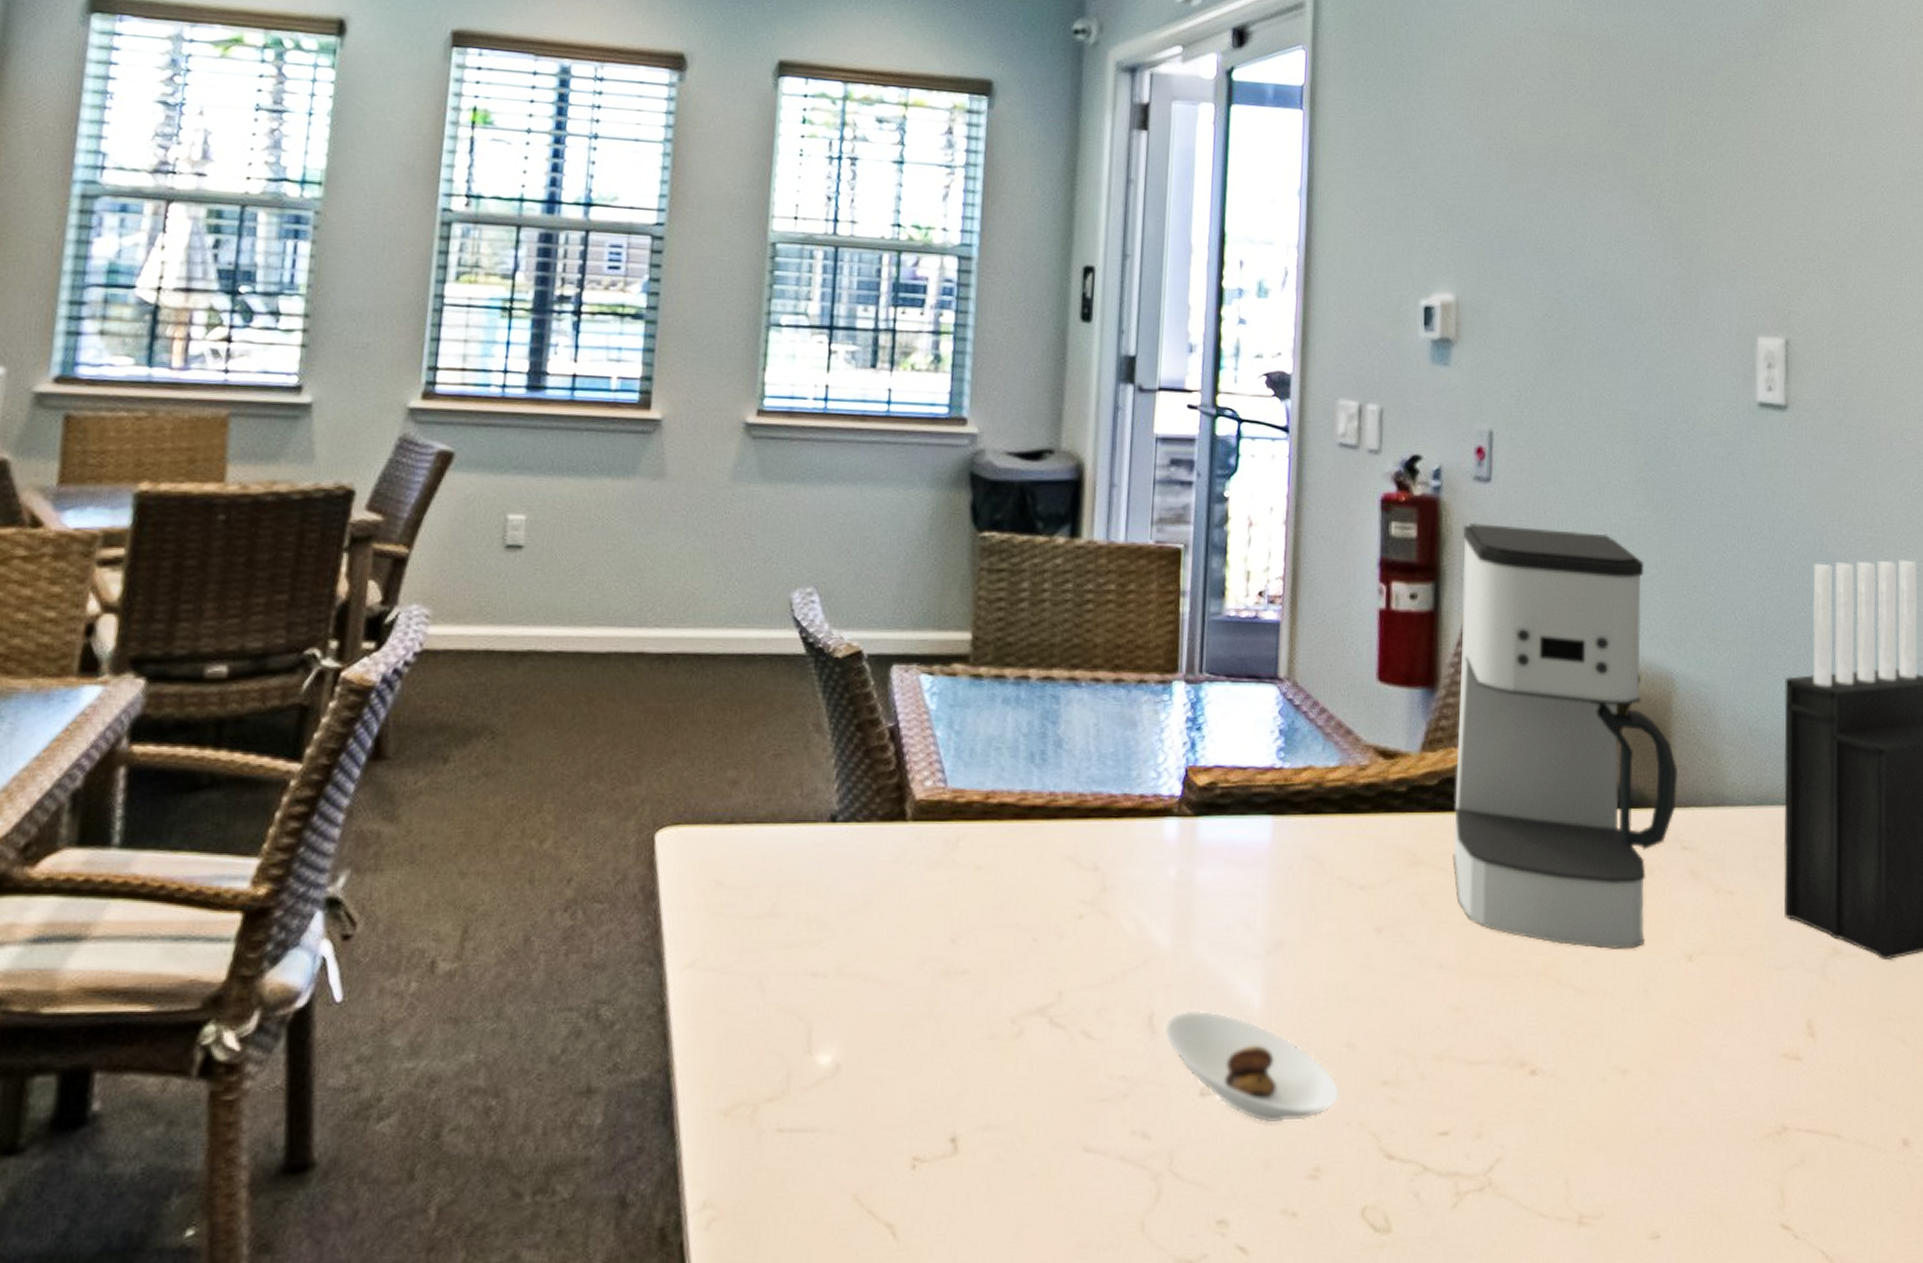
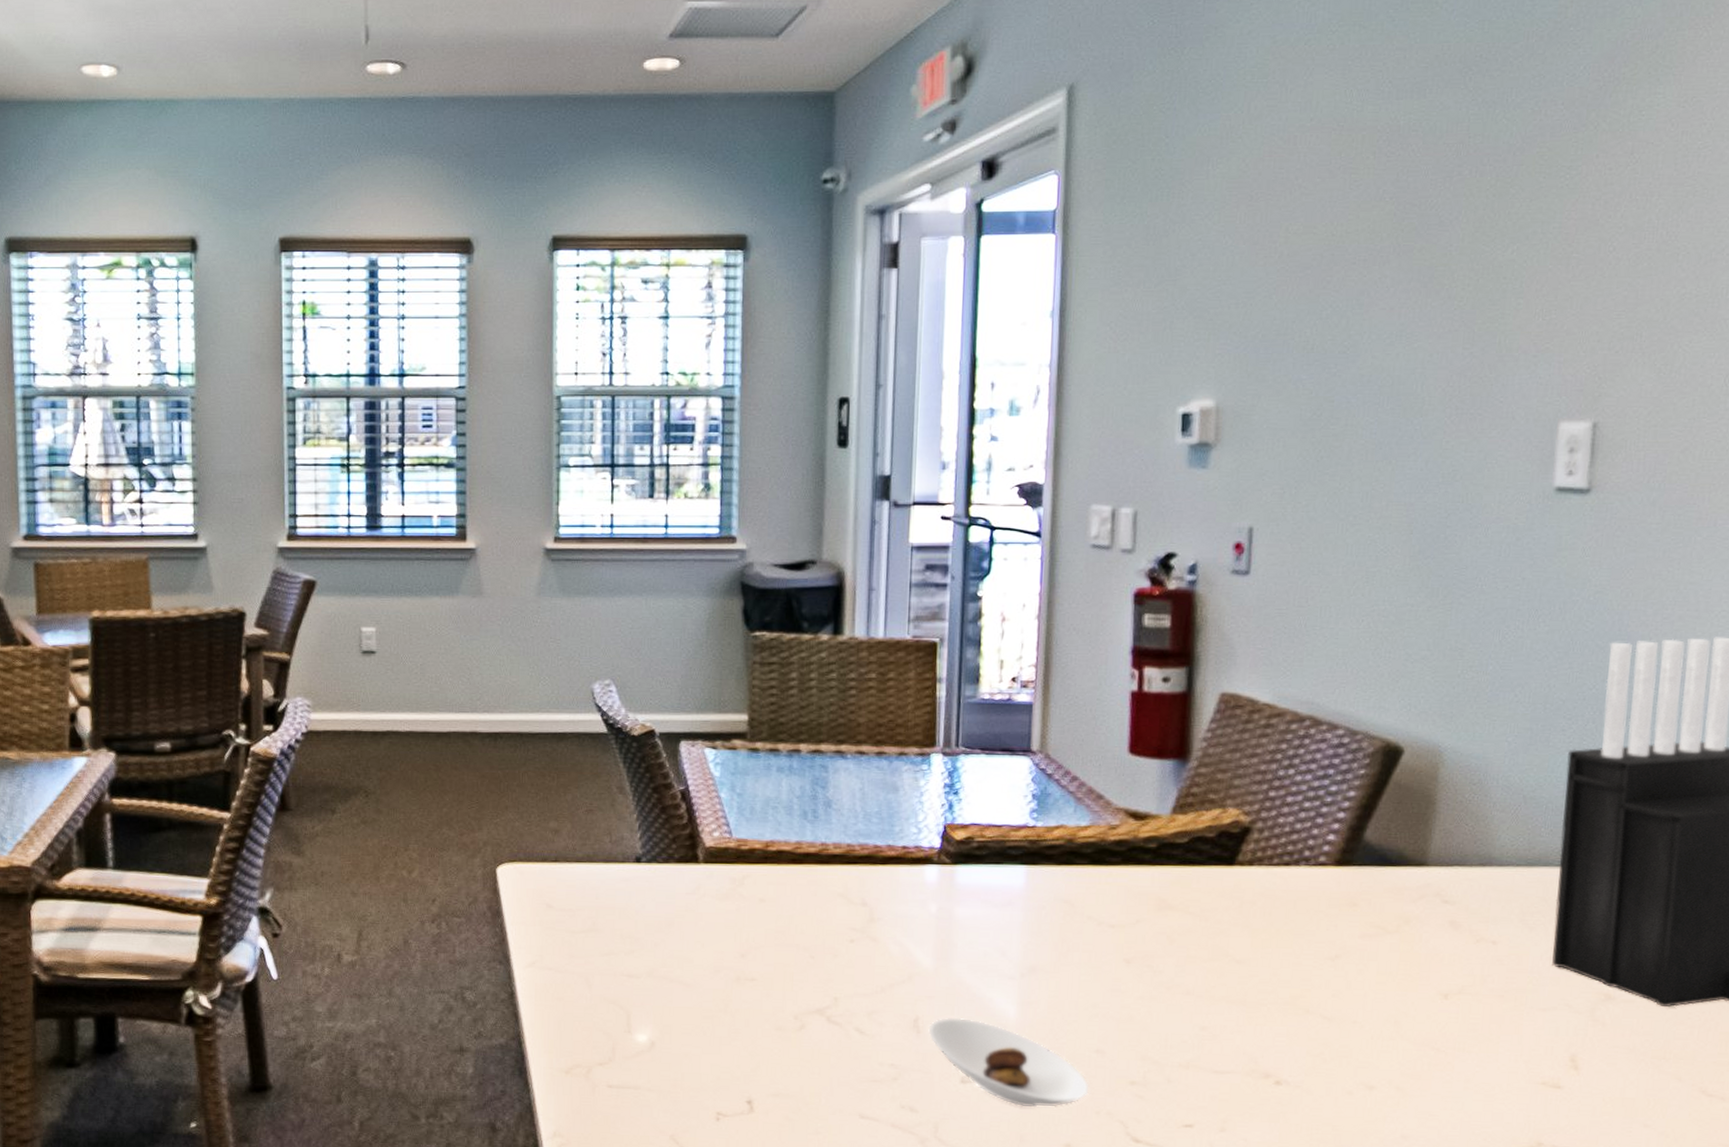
coffee maker: present [1453,522,1678,949] -> none [1202,612,1442,986]

